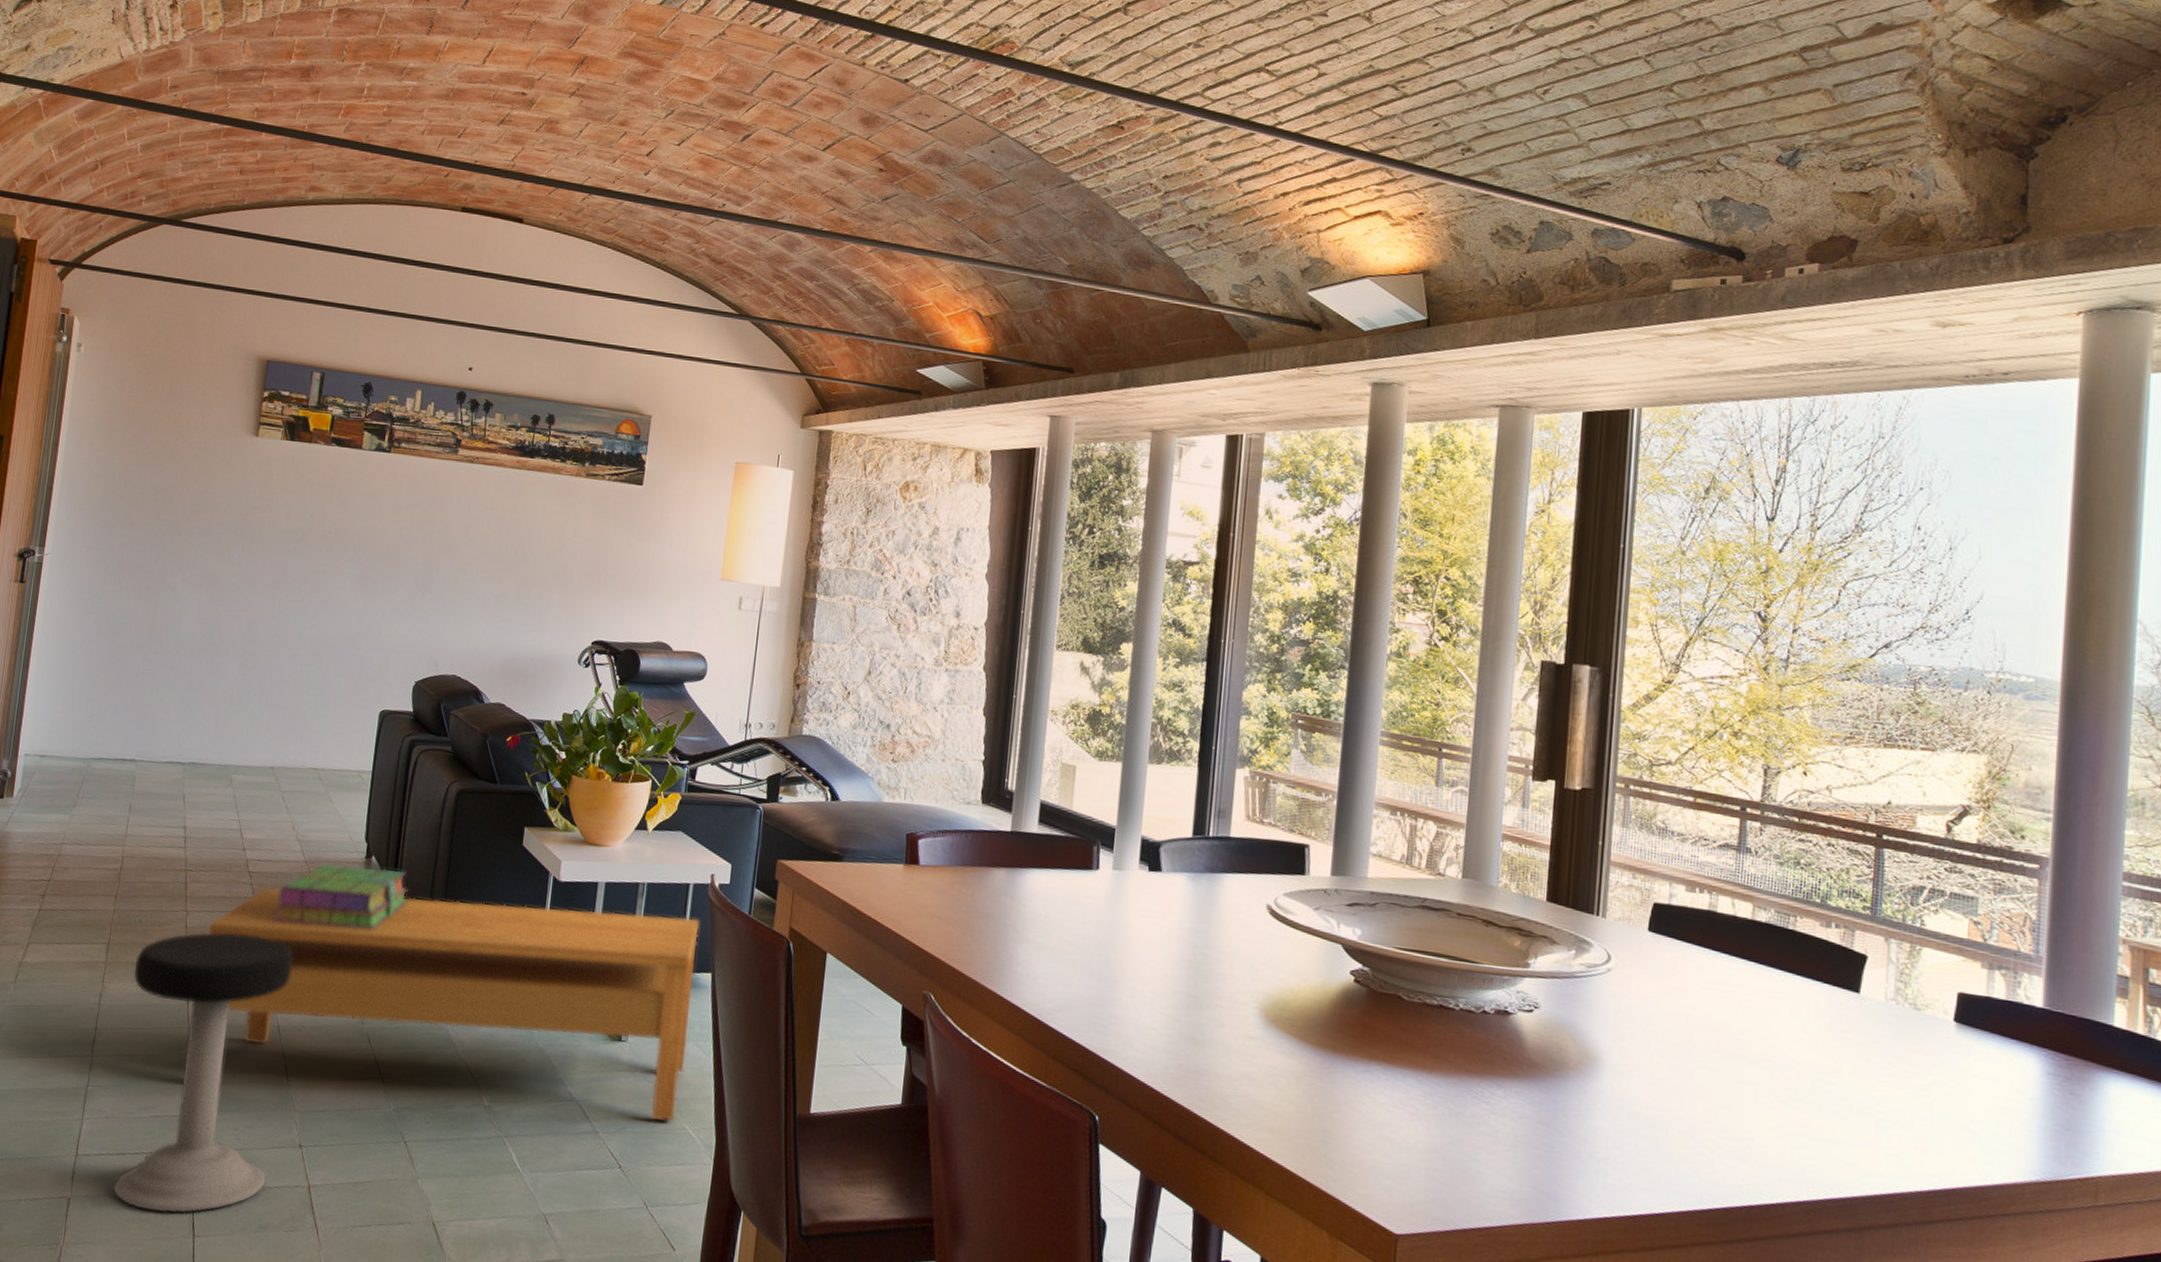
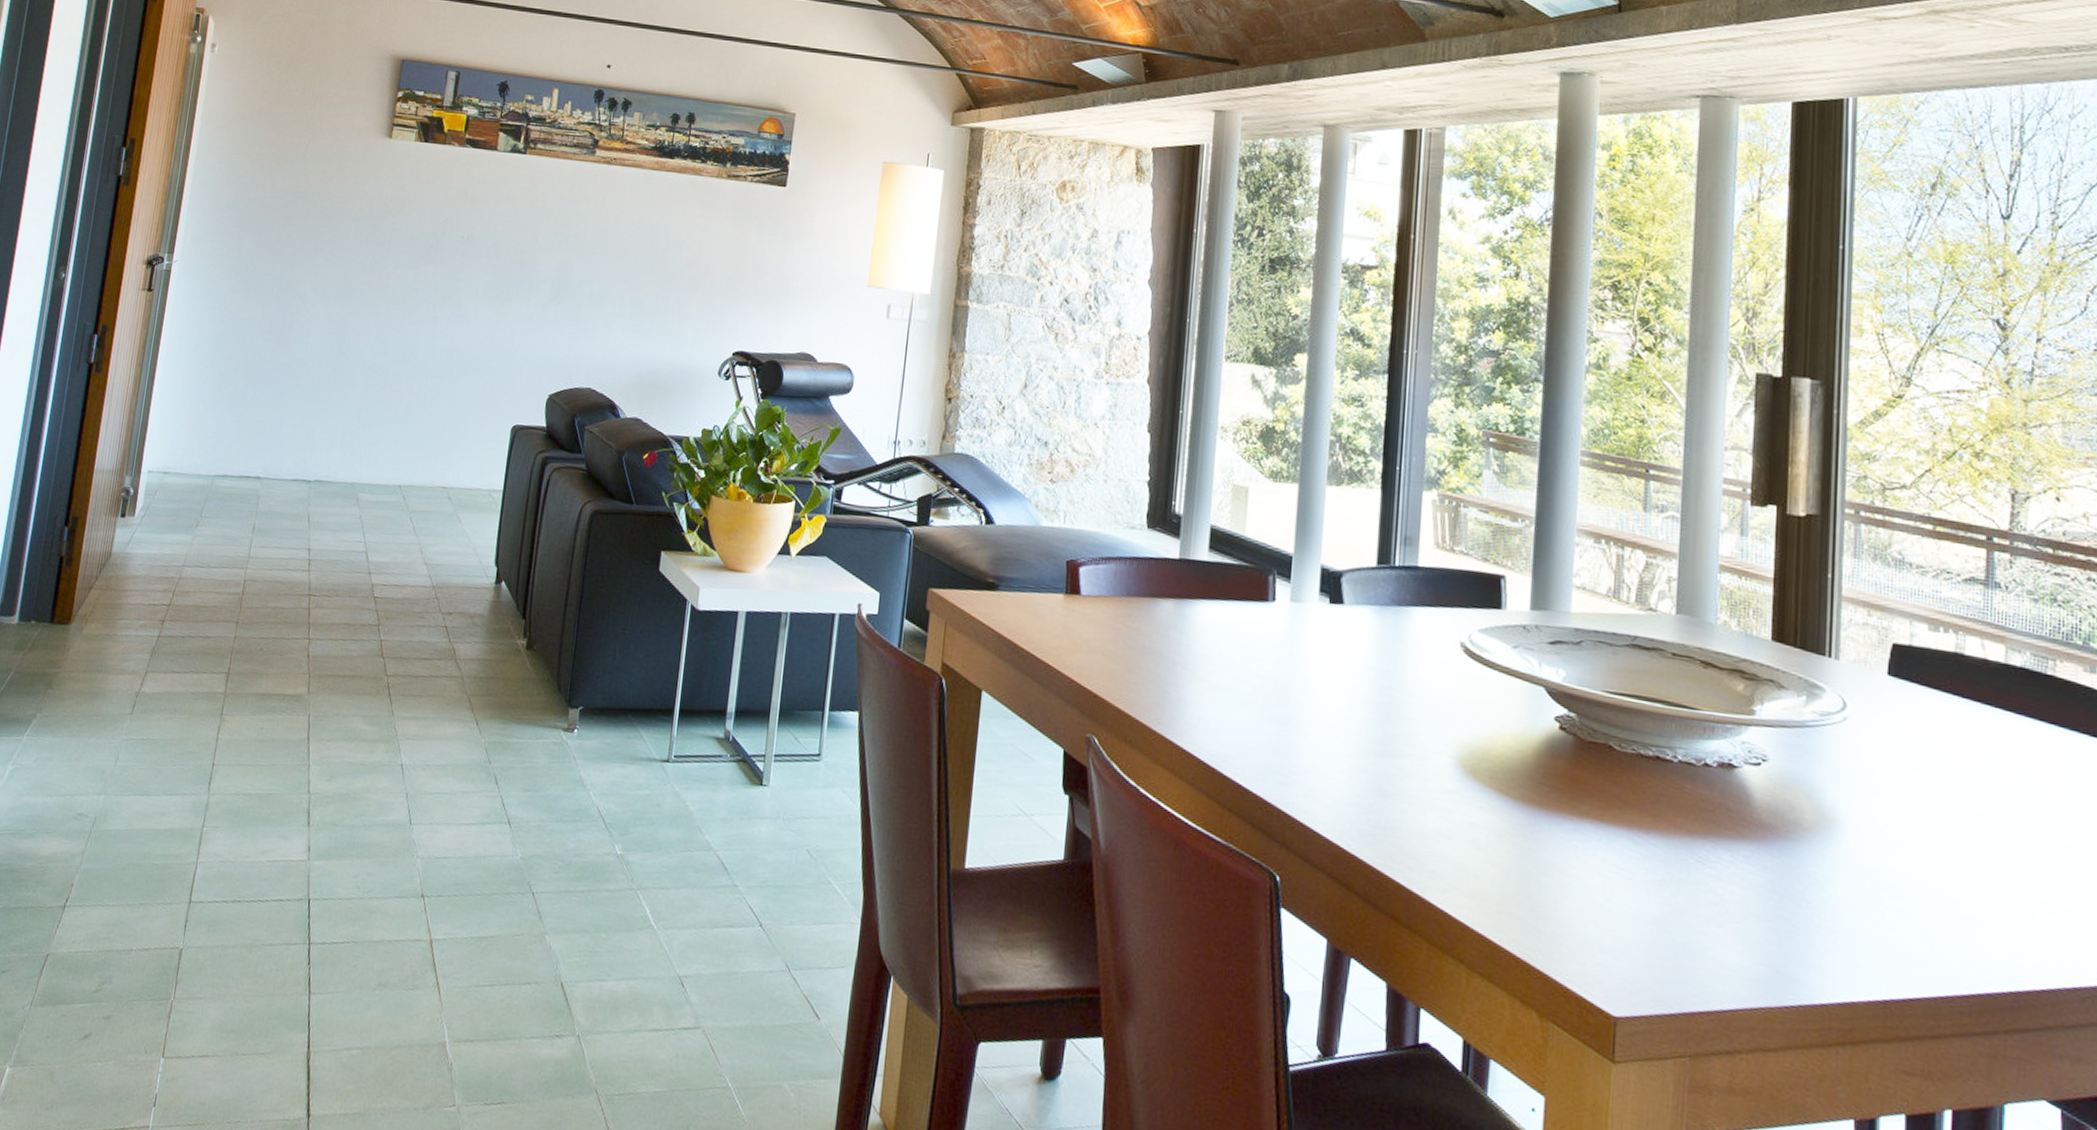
stool: present [113,931,293,1214] -> none [227,661,418,968]
coffee table: present [209,887,700,1121] -> none [331,614,846,875]
stack of books: present [273,863,409,930] -> none [398,589,540,661]

